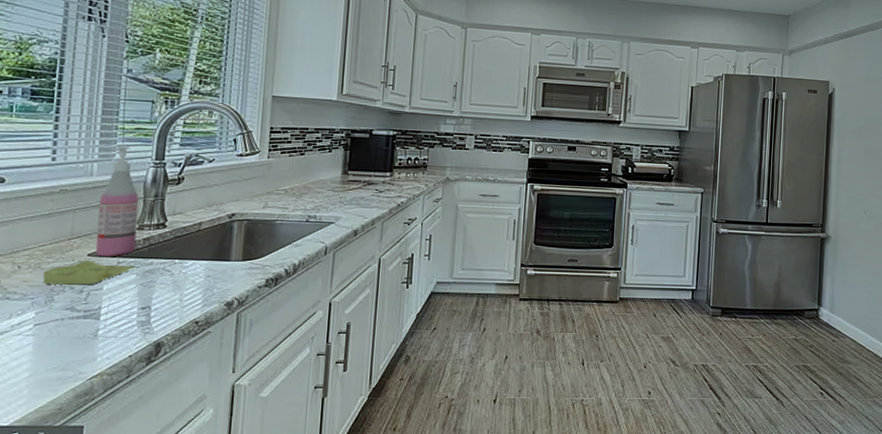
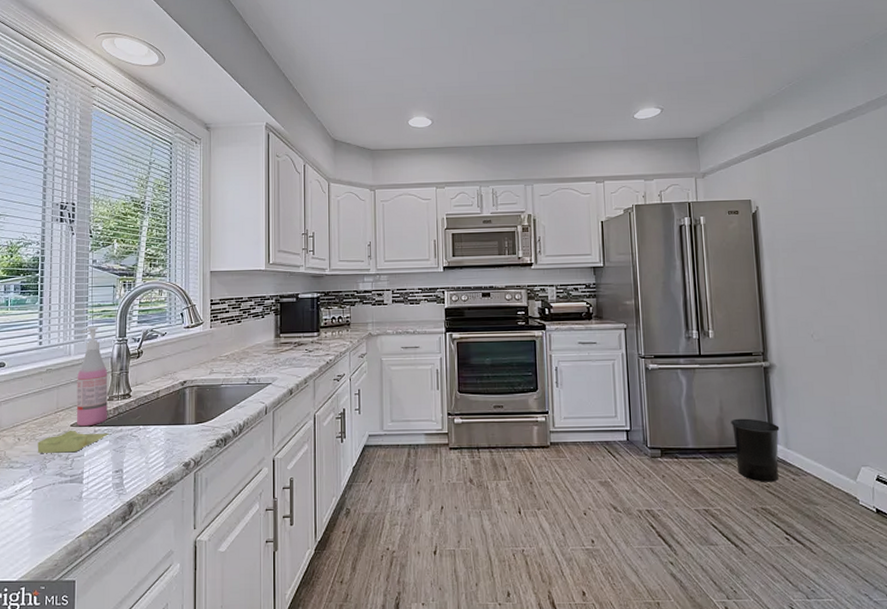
waste bin: none [786,283,828,342] -> present [731,418,780,482]

